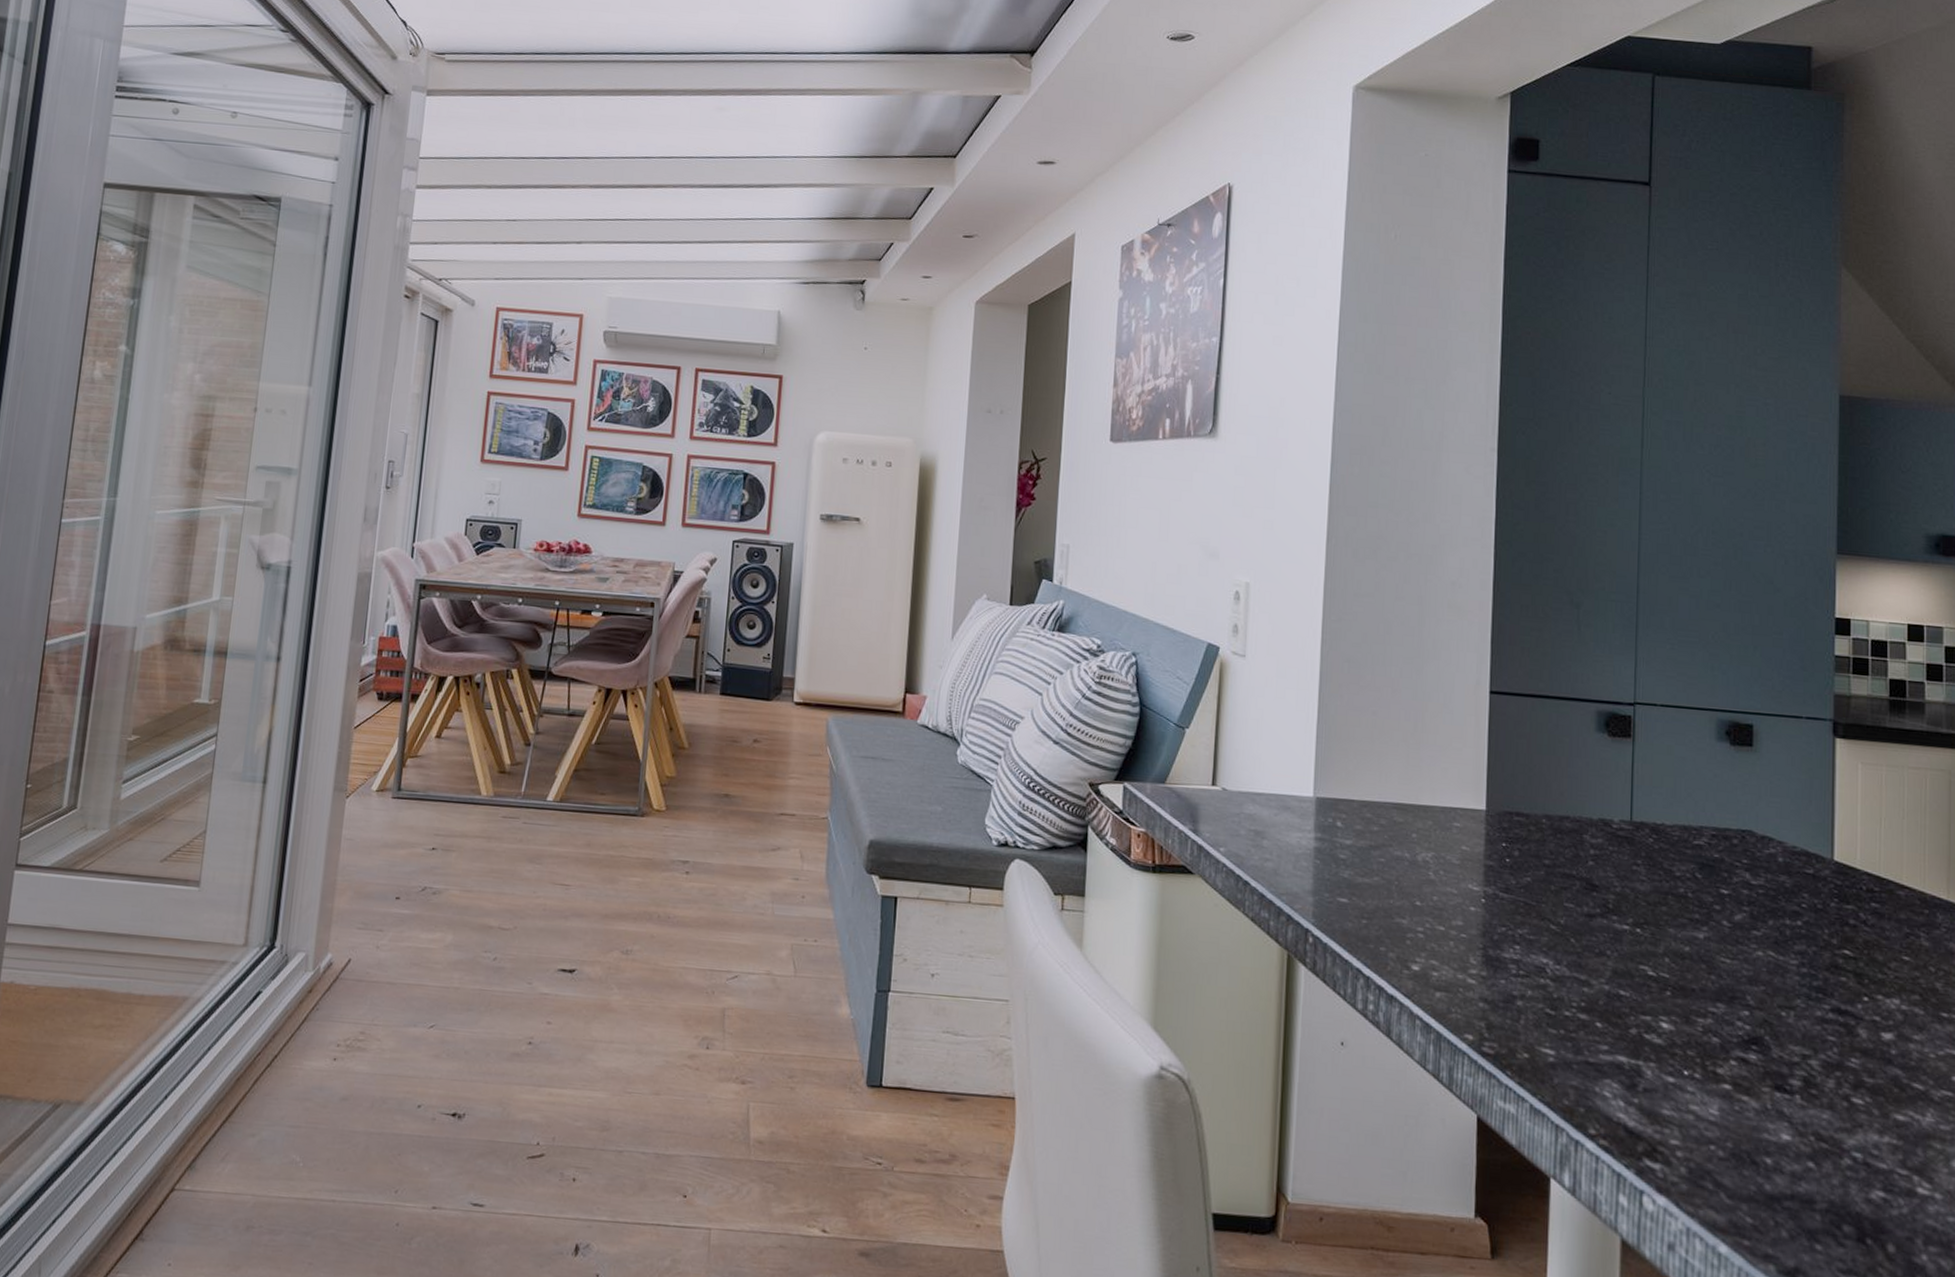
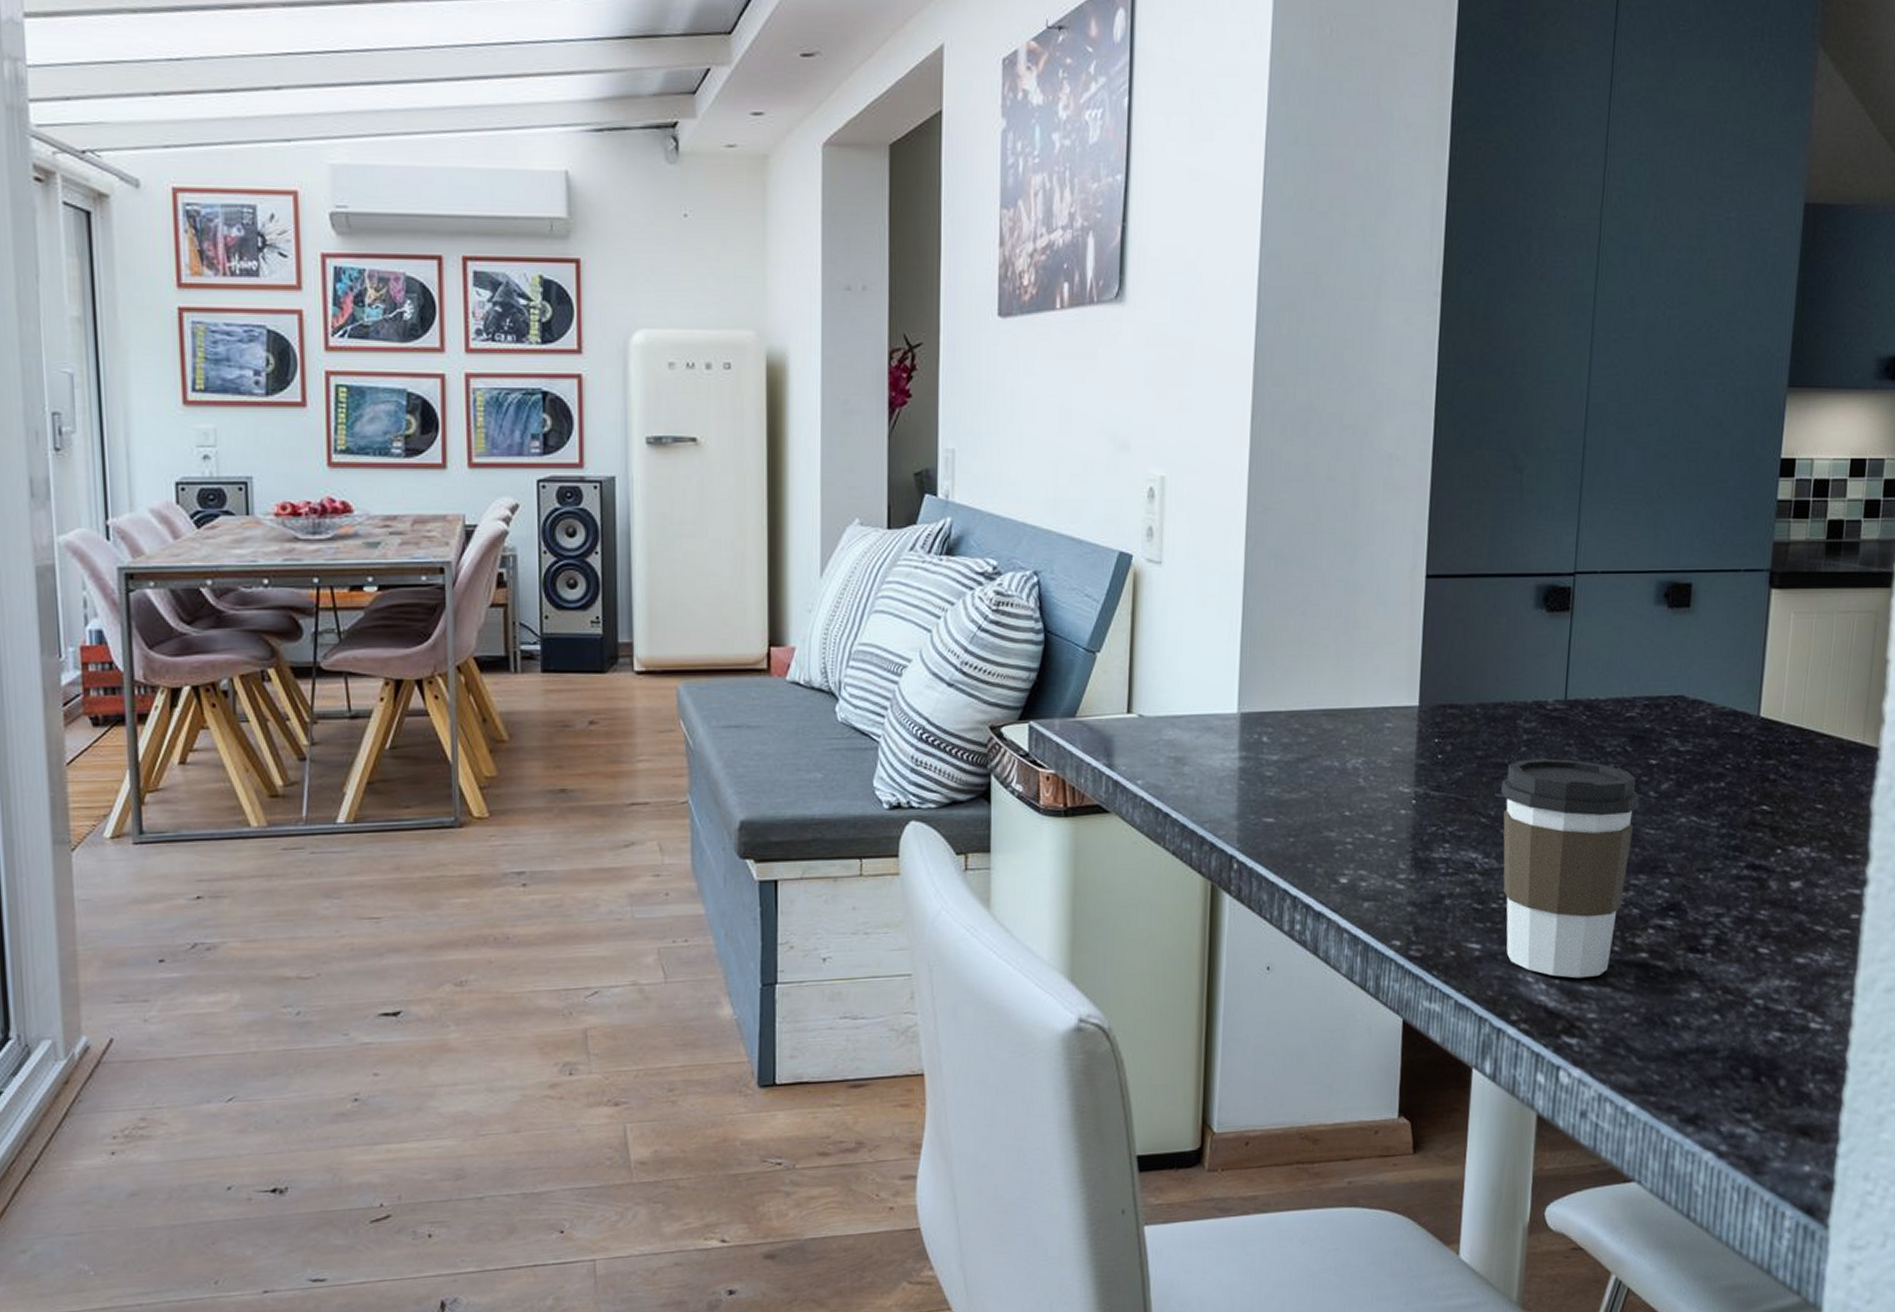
coffee cup: none [1569,873,1713,1102] -> present [1500,758,1640,979]

